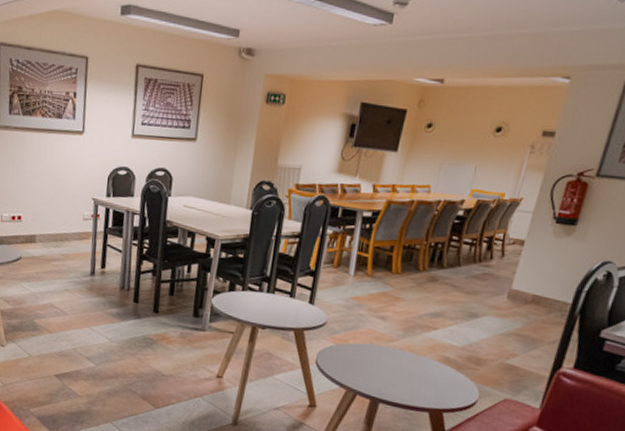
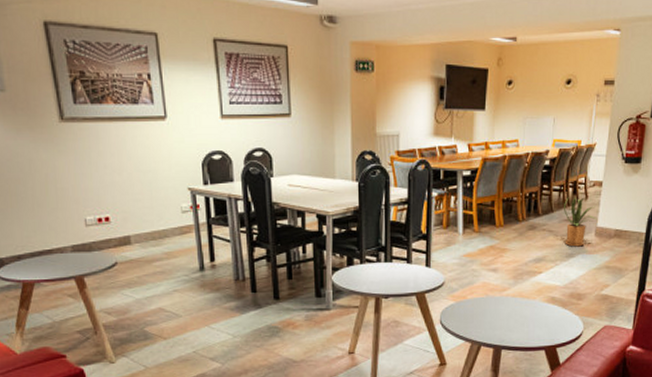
house plant: none [469,252,513,308] -> present [564,197,598,247]

